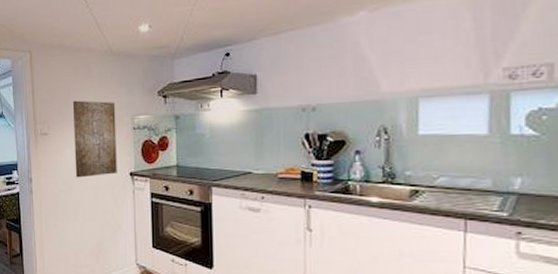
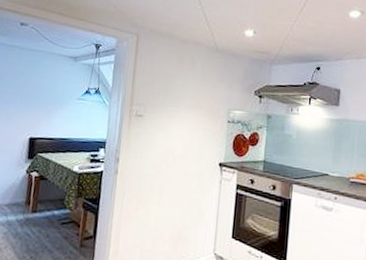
wall art: present [72,100,117,178] -> none [165,88,214,163]

